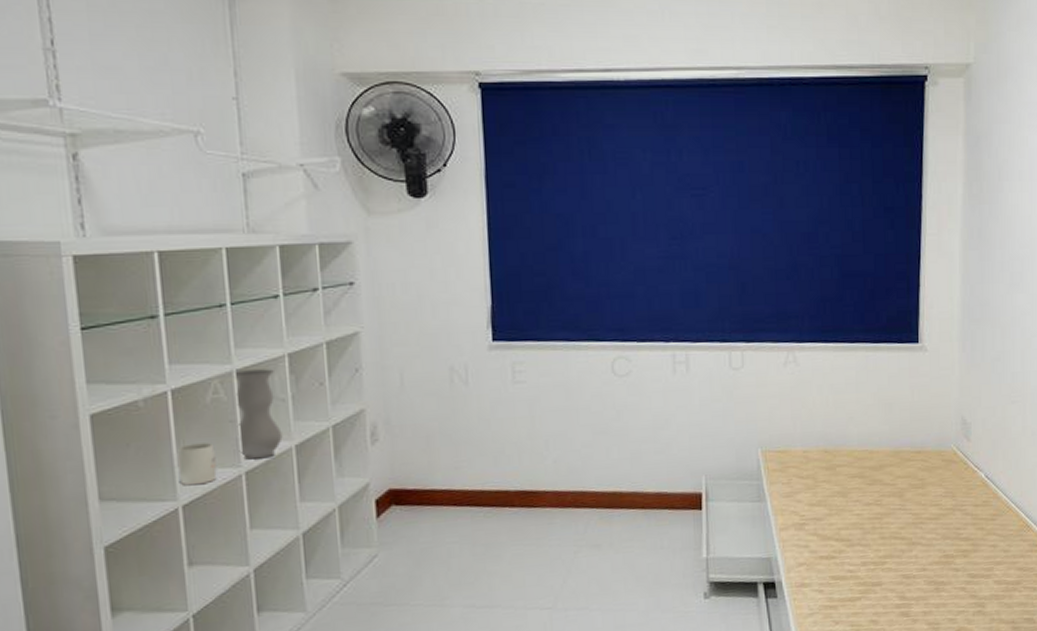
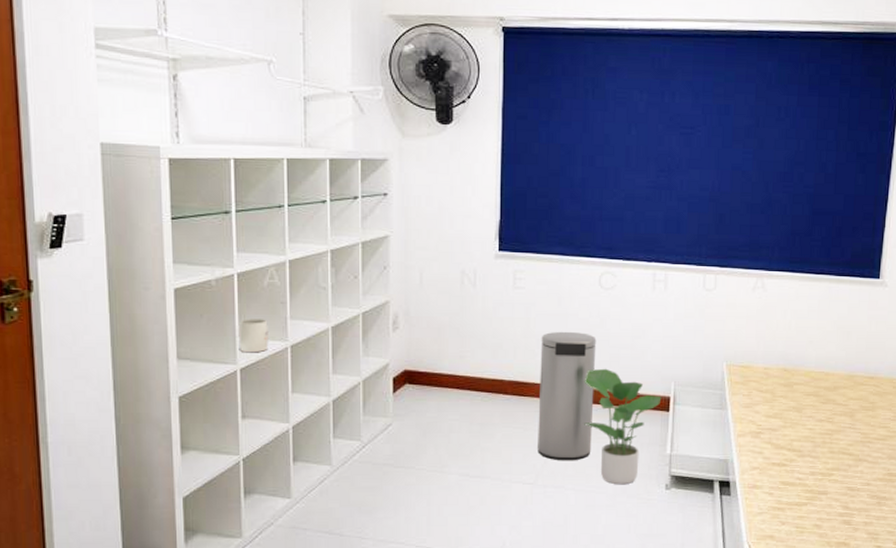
vase: present [234,369,283,460] -> none [286,261,322,336]
pedal bin: none [549,428,617,578] -> present [538,331,597,461]
potted plant: none [602,466,692,599] -> present [584,368,662,485]

